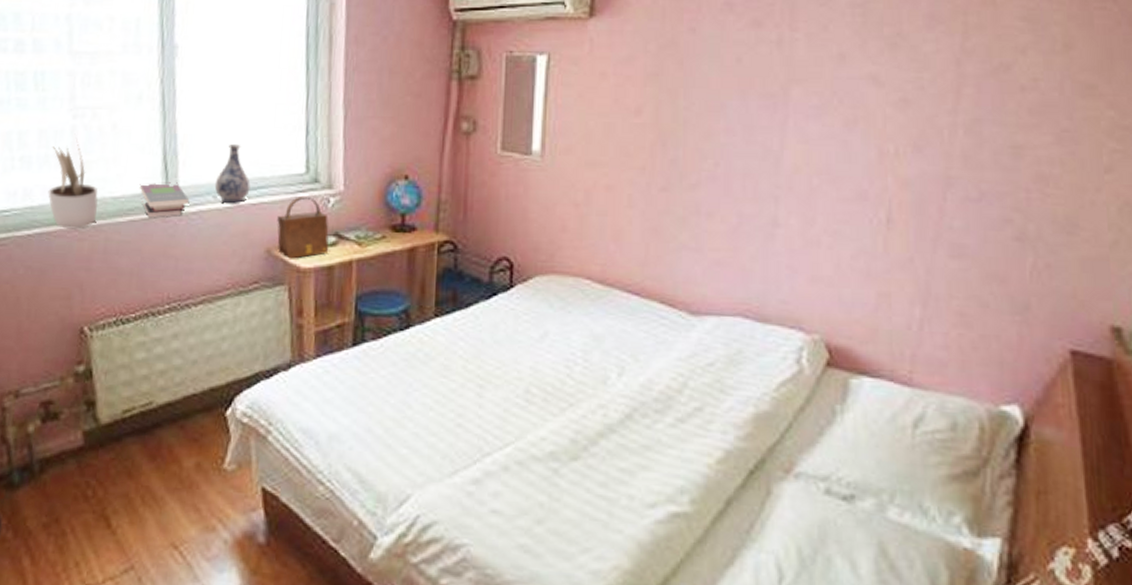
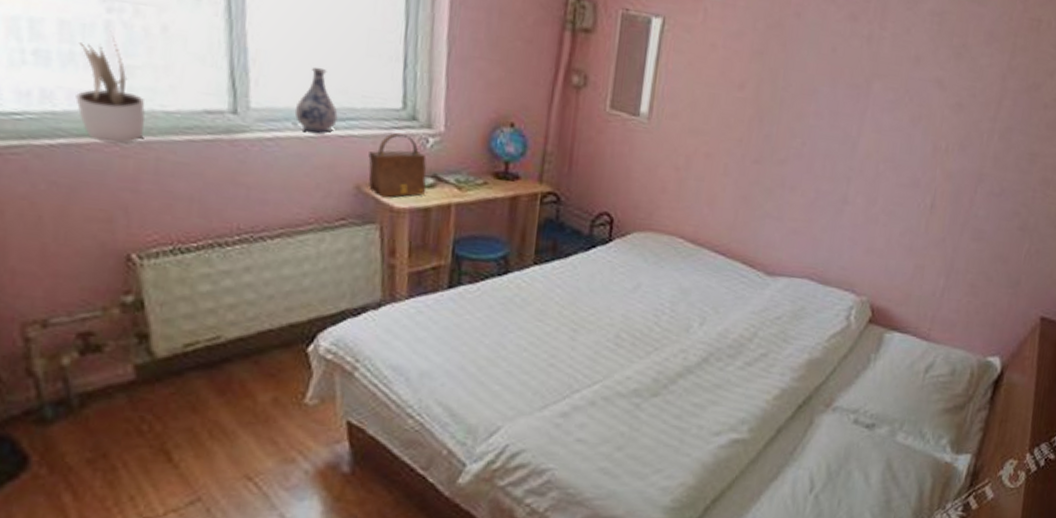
books: present [139,182,190,219] -> none [199,100,264,142]

